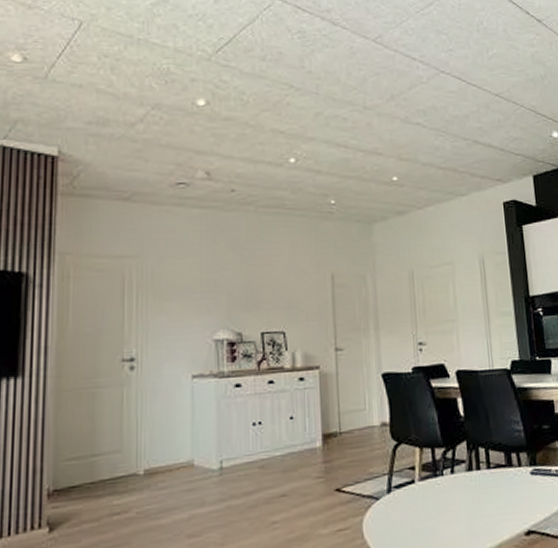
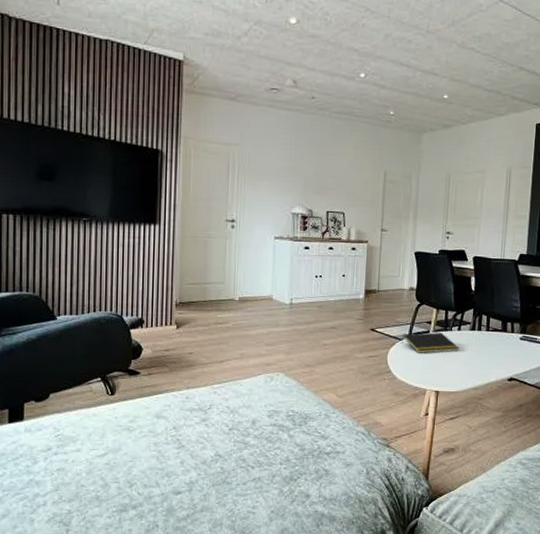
notepad: none [378,480,457,515] -> present [401,332,460,353]

